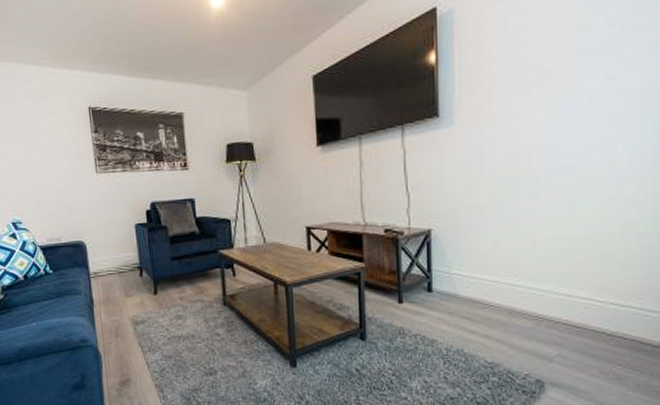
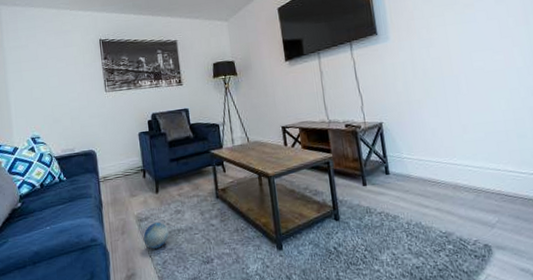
decorative ball: none [140,327,168,355] -> present [144,222,169,249]

